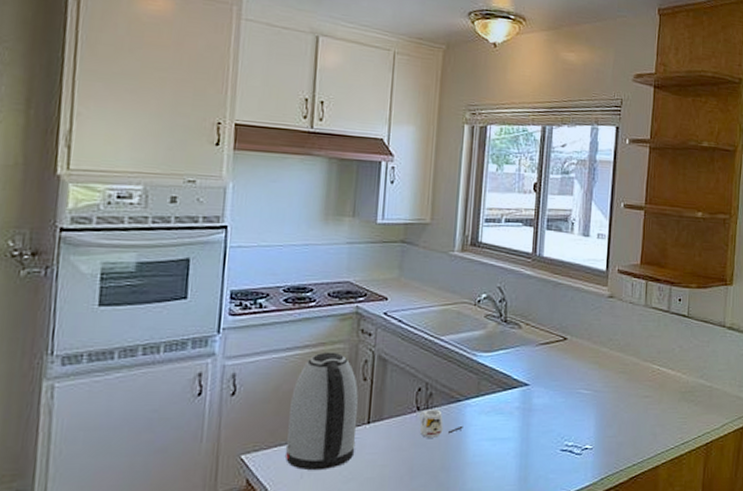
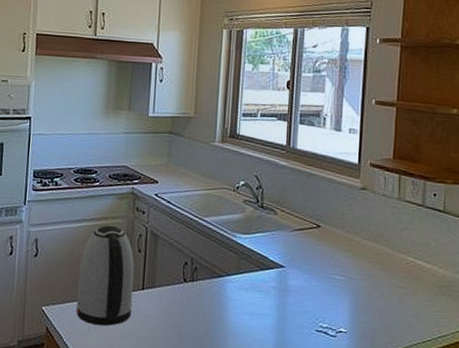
mug: present [420,409,463,438] -> none [186,281,225,308]

